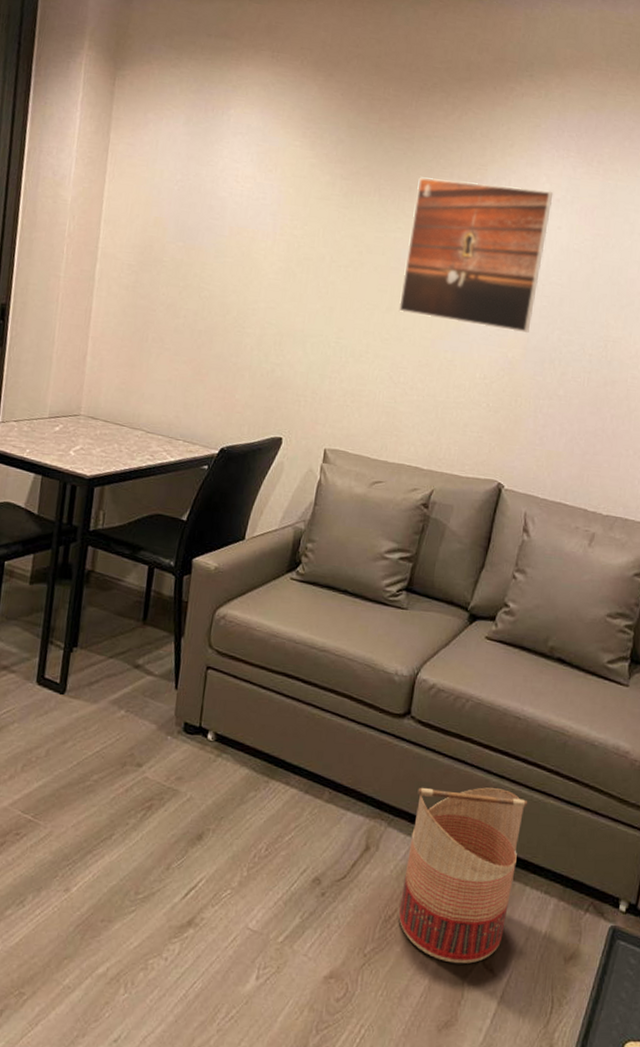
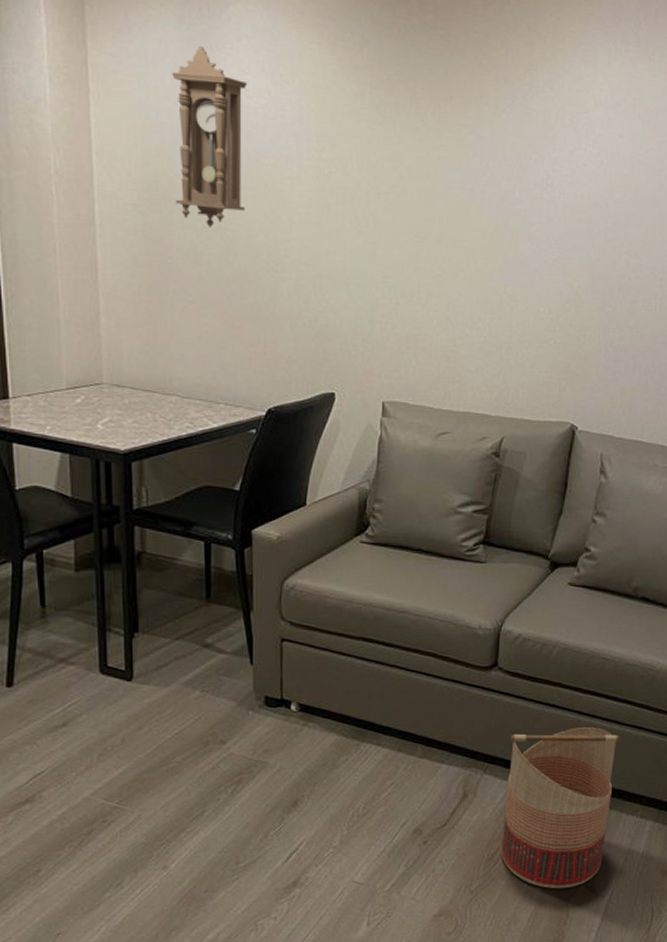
pendulum clock: none [164,139,238,287] -> present [171,45,248,227]
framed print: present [398,177,554,333] -> none [449,82,613,259]

